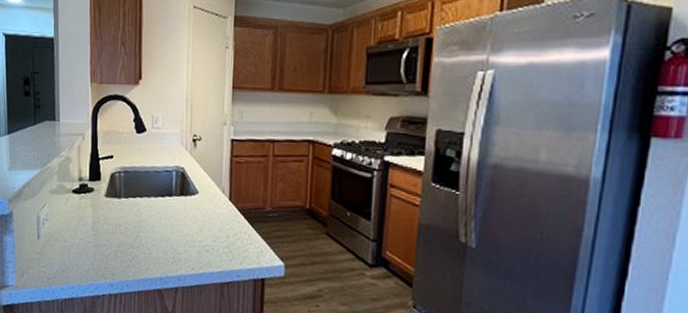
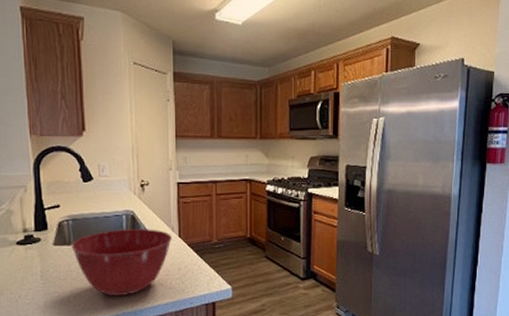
mixing bowl: none [121,186,222,258] -> present [71,229,172,296]

